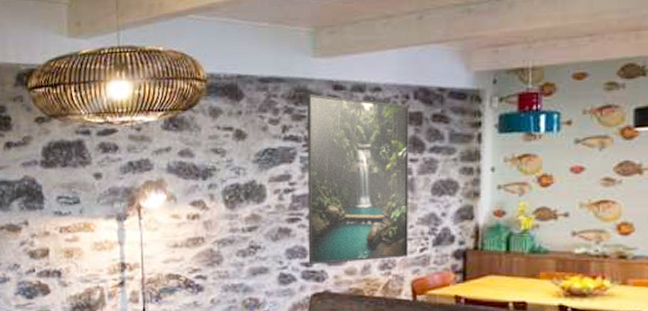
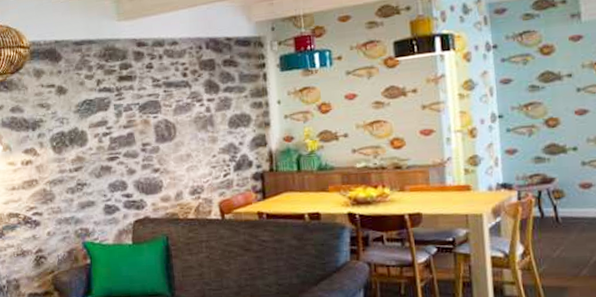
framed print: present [307,93,409,265] -> none [115,51,214,196]

